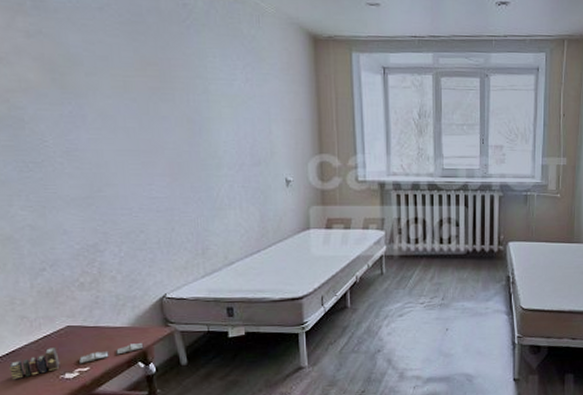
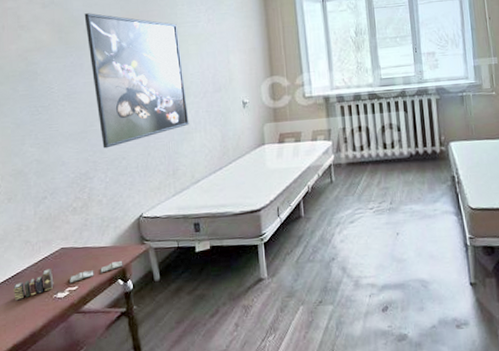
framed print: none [84,52,222,219] -> present [84,13,189,149]

